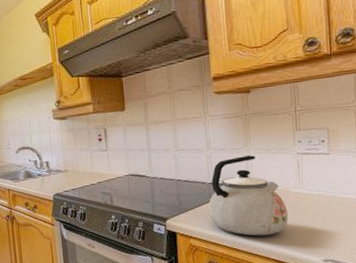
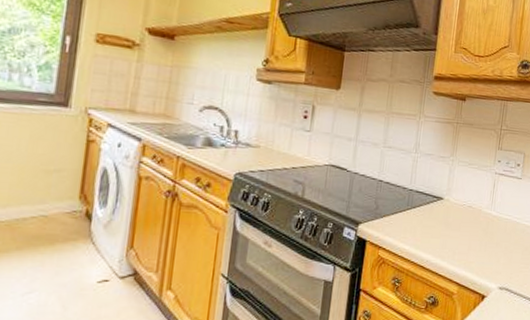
kettle: present [209,155,288,236] -> none [403,166,477,256]

